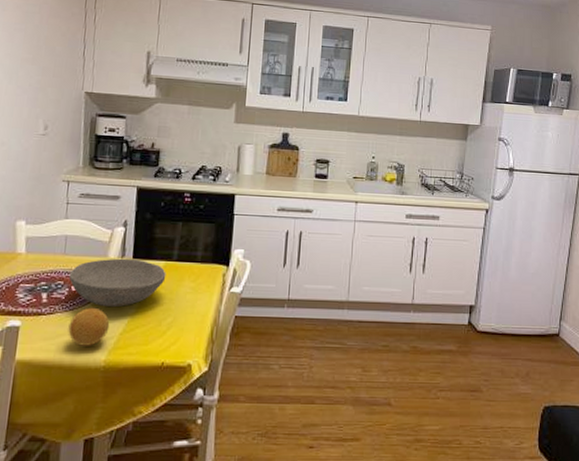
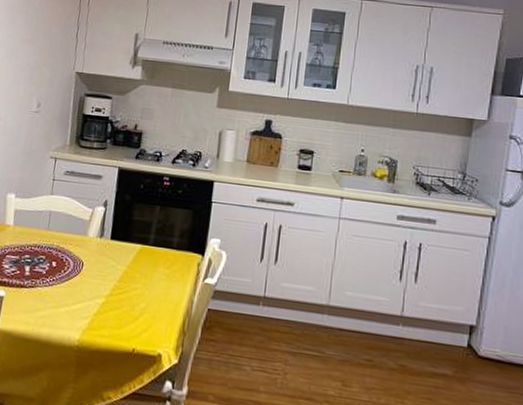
bowl: present [68,258,166,308] -> none [50,237,142,287]
fruit: present [68,307,110,346] -> none [46,284,86,324]

